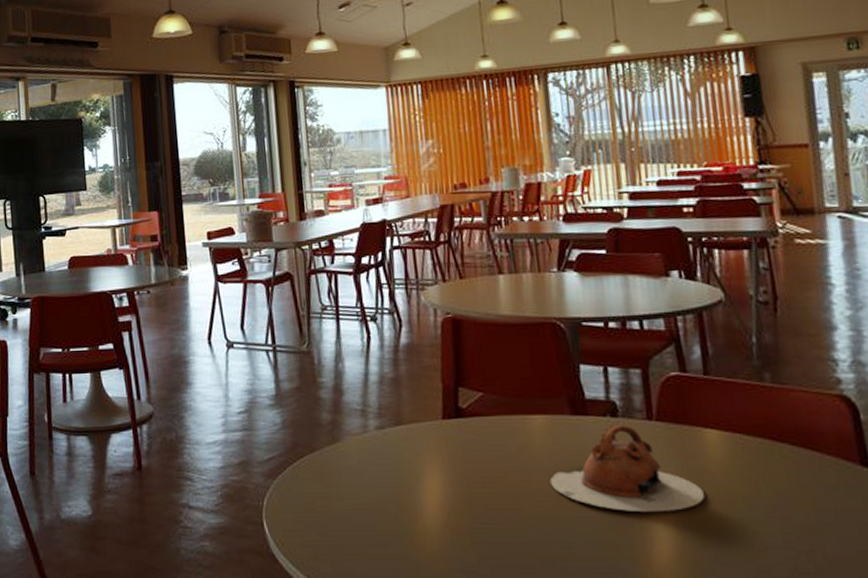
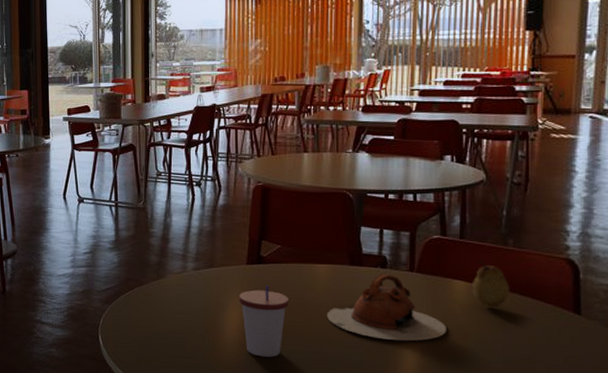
cup: none [437,446,501,541] -> present [239,285,288,357]
fruit: none [727,402,777,464] -> present [471,261,510,308]

